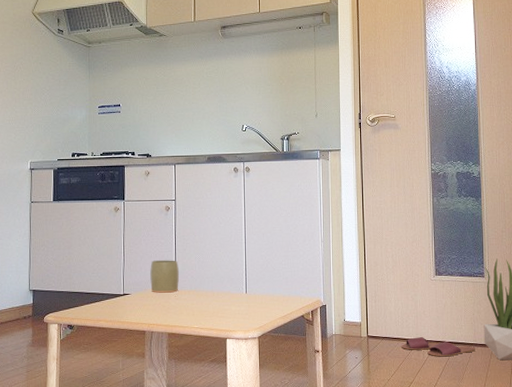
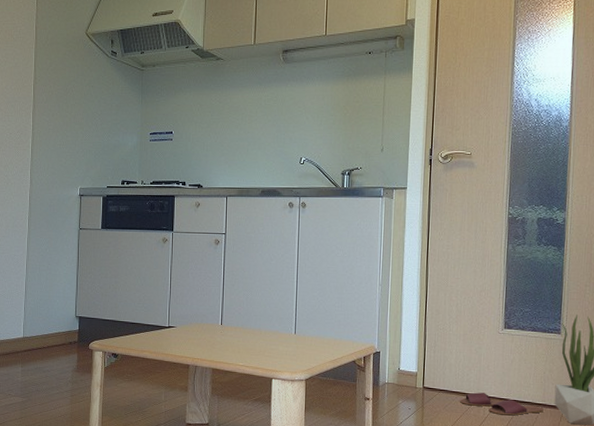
mug: present [150,260,180,293] -> none [196,294,227,328]

